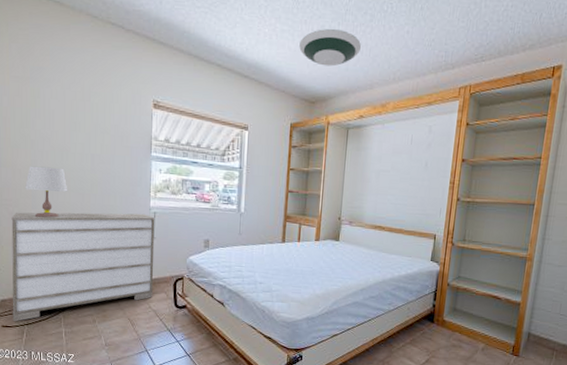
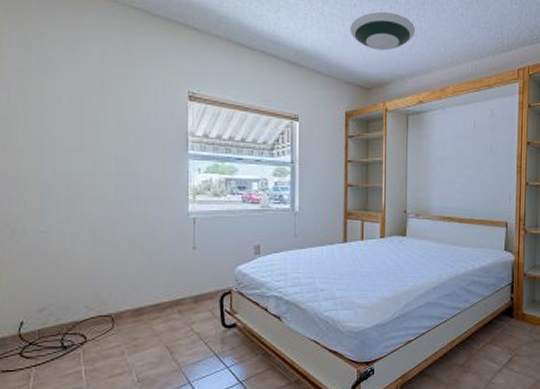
dresser: present [11,212,155,322] -> none [13,220,195,364]
table lamp: present [25,166,68,218] -> none [31,172,87,233]

